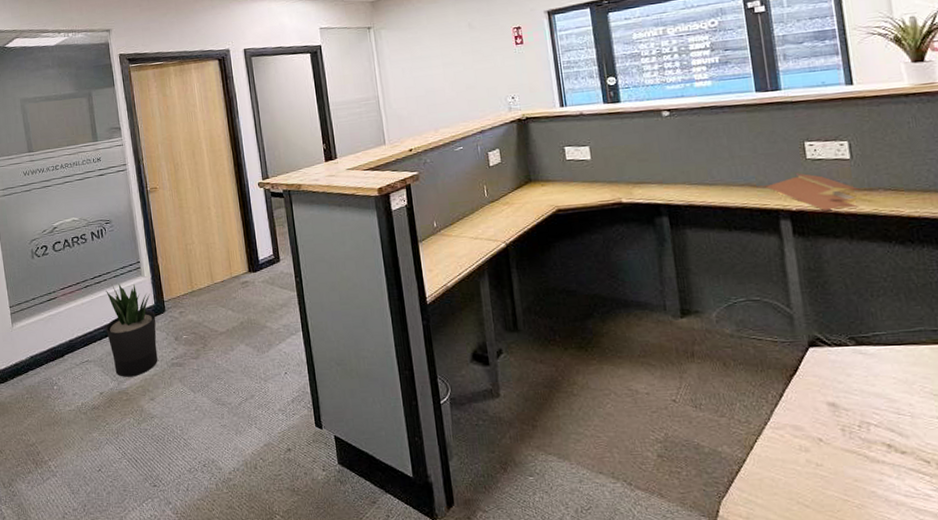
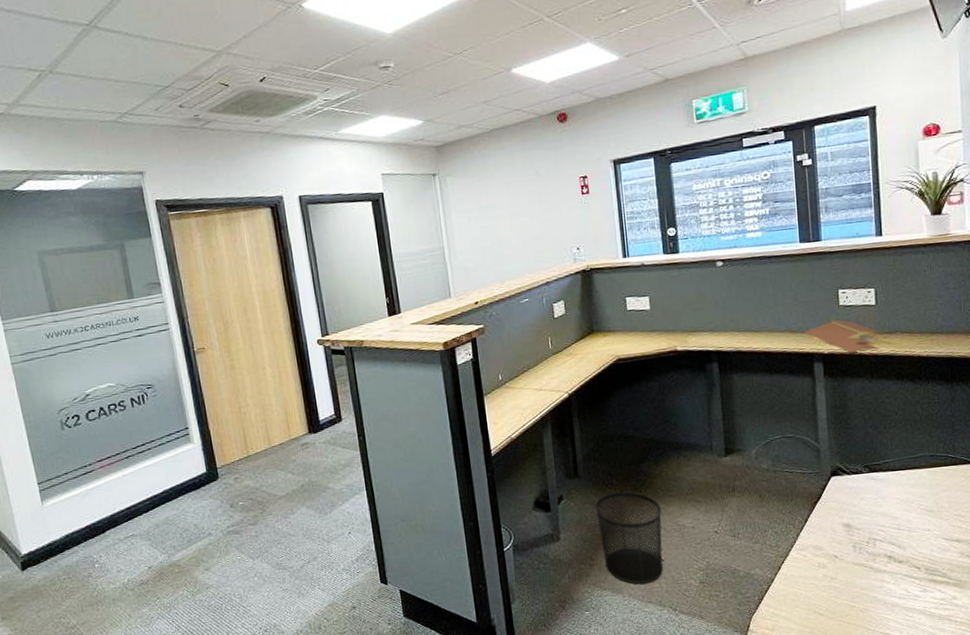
planter: present [105,282,158,377] -> none [150,451,213,549]
waste bin: none [537,349,615,453] -> present [595,491,663,585]

